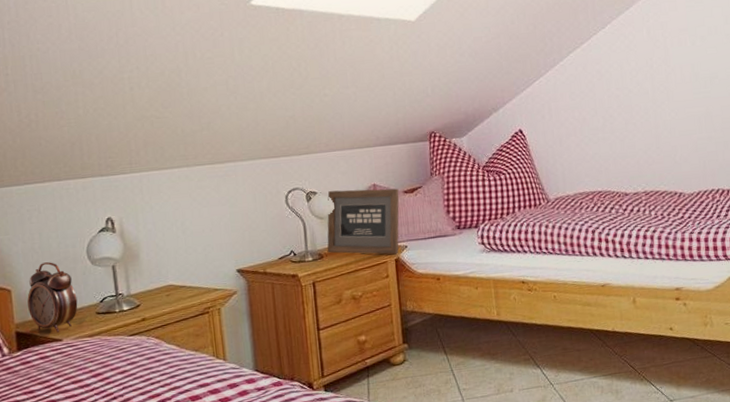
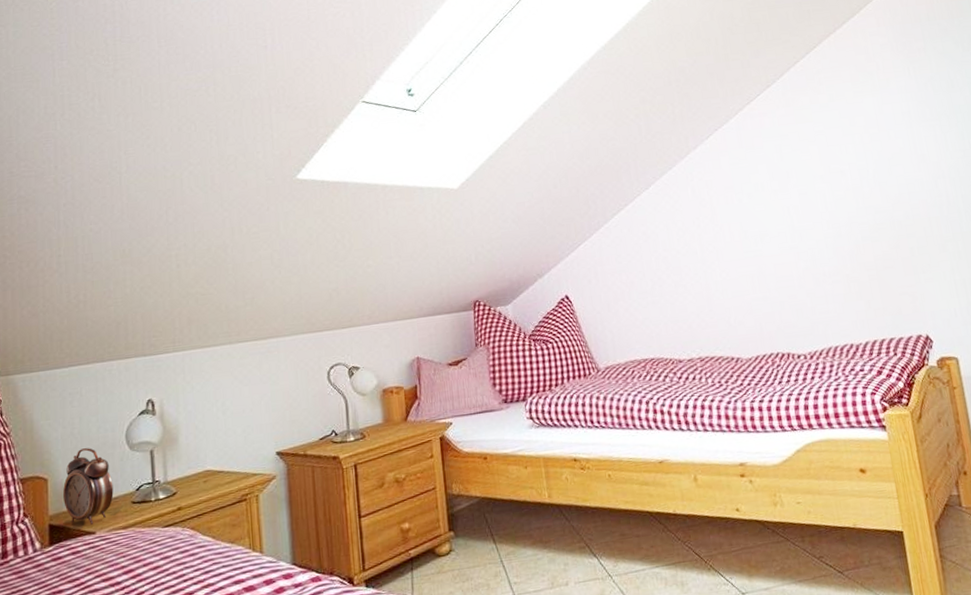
picture frame: present [327,188,399,255] -> none [369,361,444,433]

